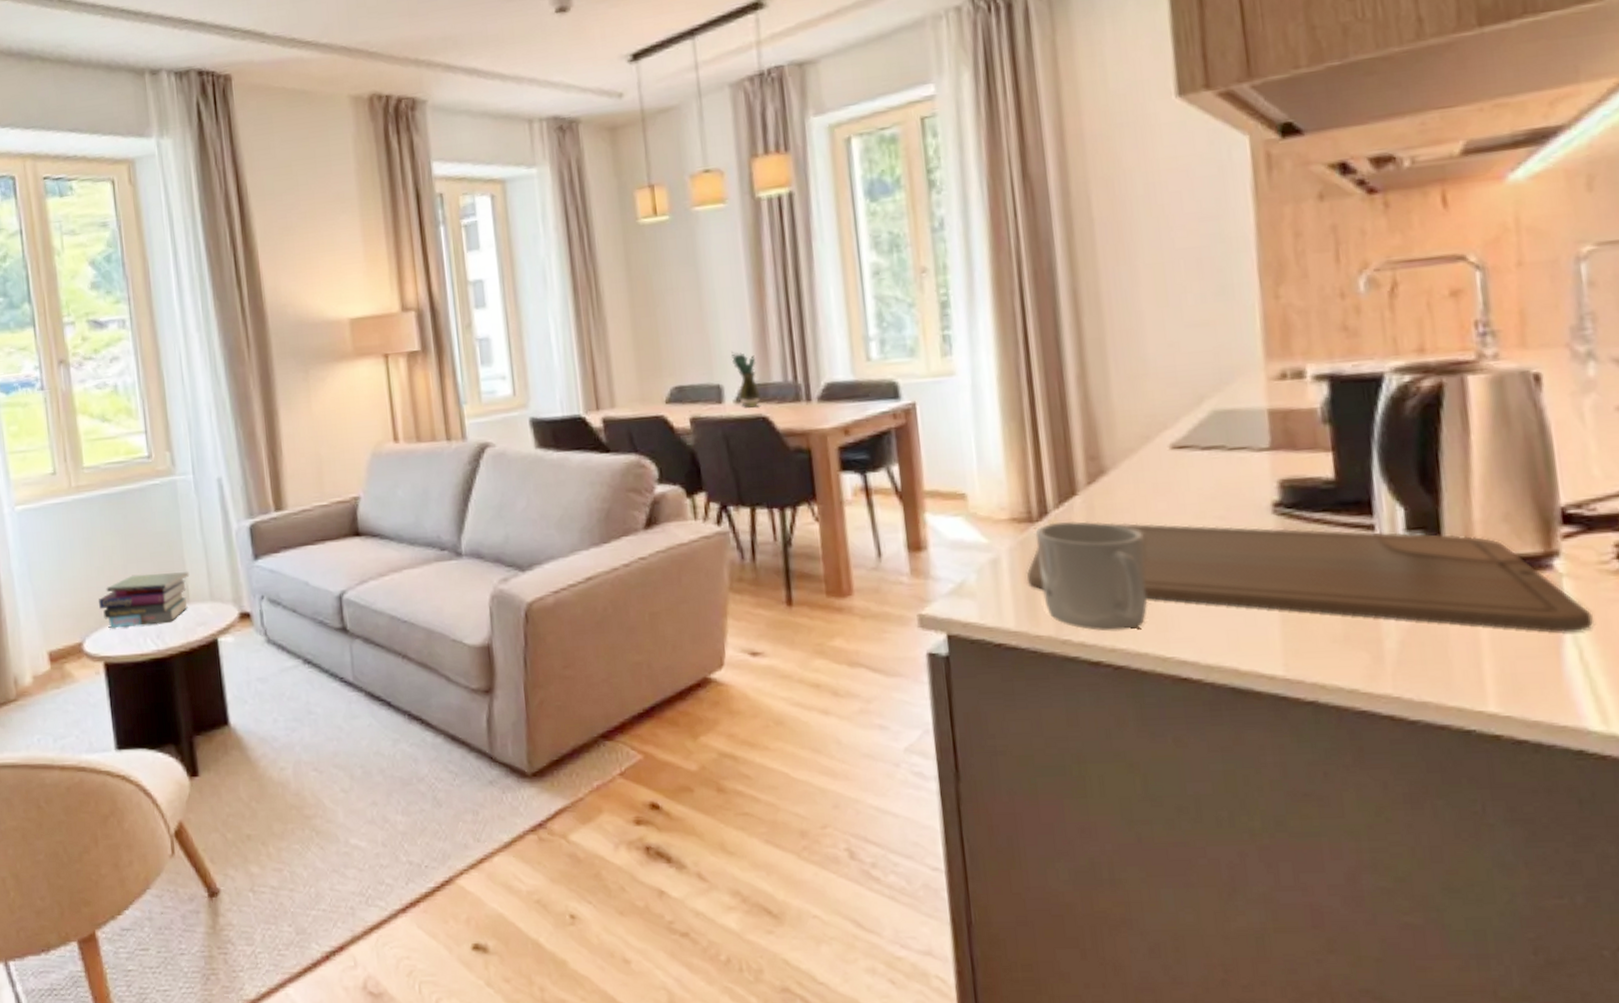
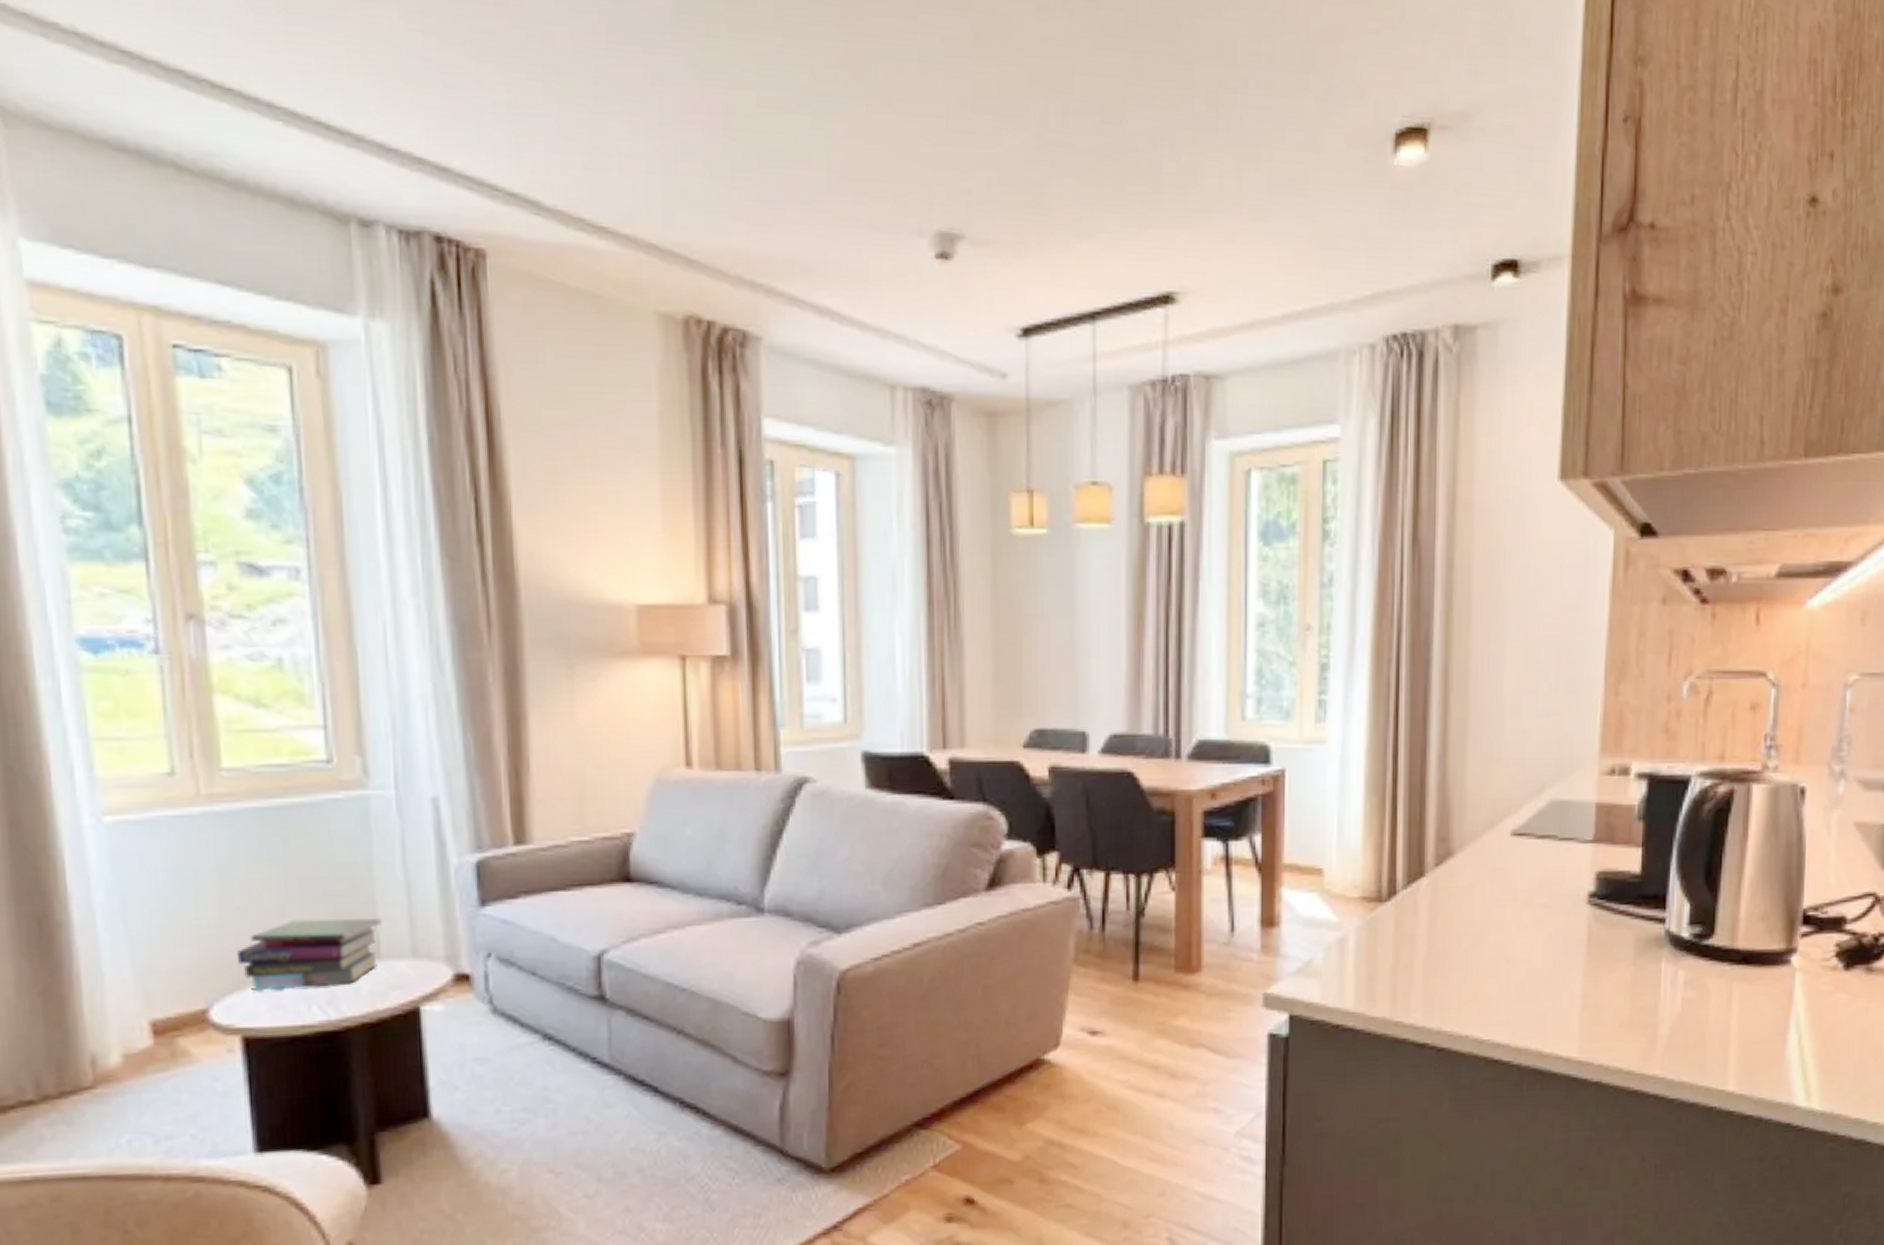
vase: present [731,351,762,409] -> none [1101,694,1129,762]
chopping board: present [1026,522,1593,632] -> none [1369,902,1812,1020]
mug: present [1035,521,1148,632] -> none [1382,903,1478,1014]

